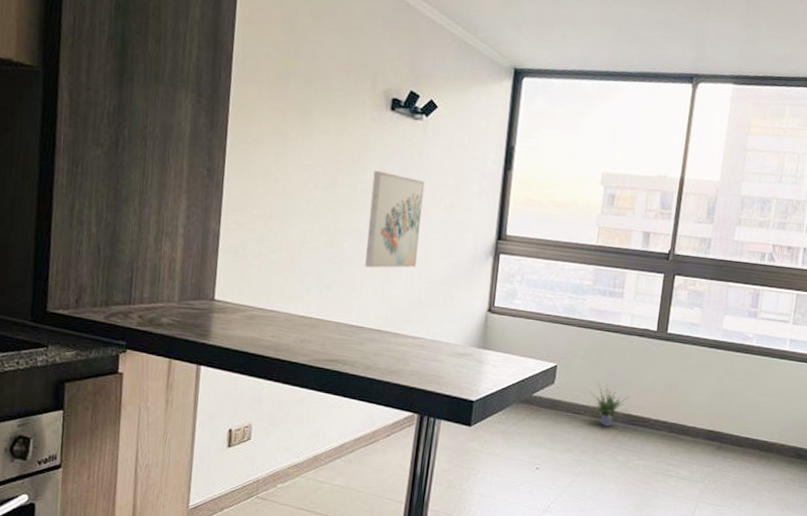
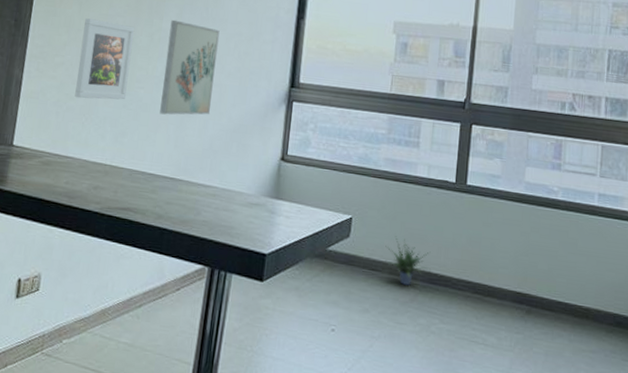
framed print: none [276,168,336,253] -> present [75,18,135,100]

